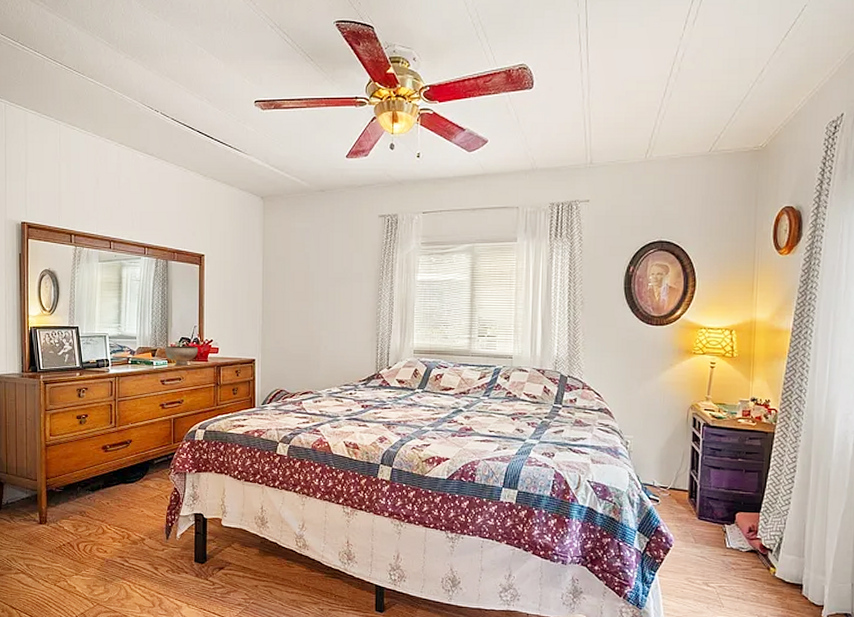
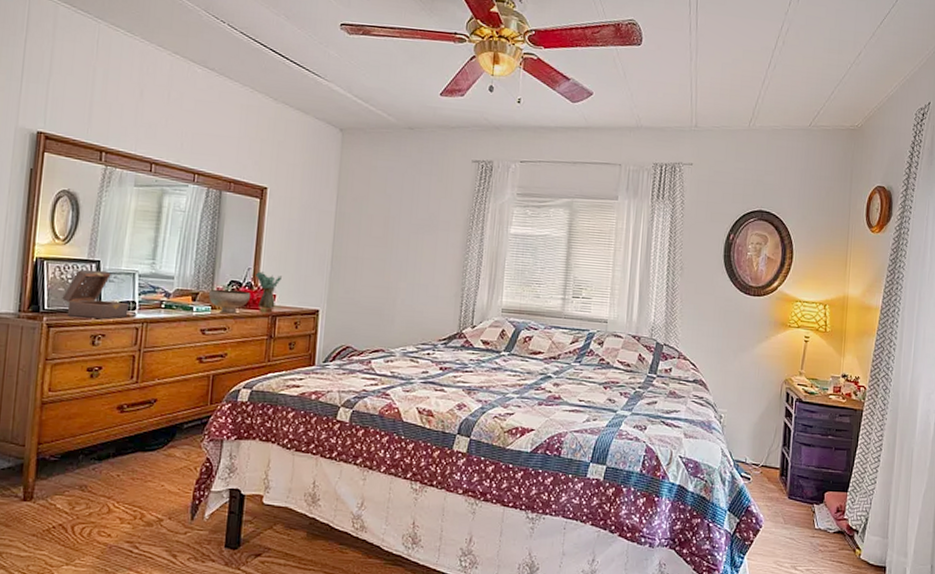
jewelry box: none [53,335,103,376] -> present [62,270,129,320]
vase: none [200,327,222,364] -> present [255,270,282,314]

